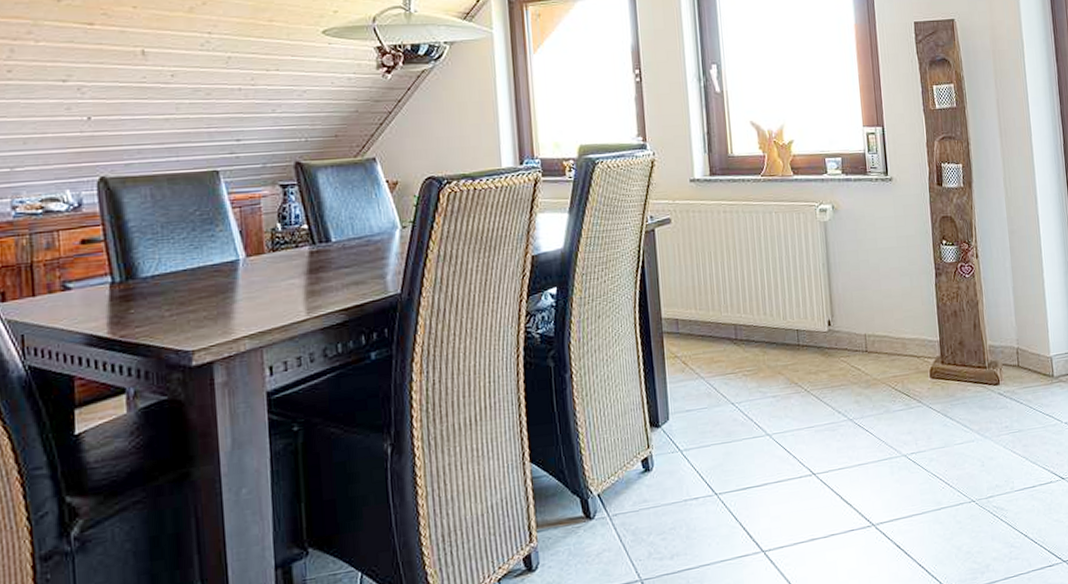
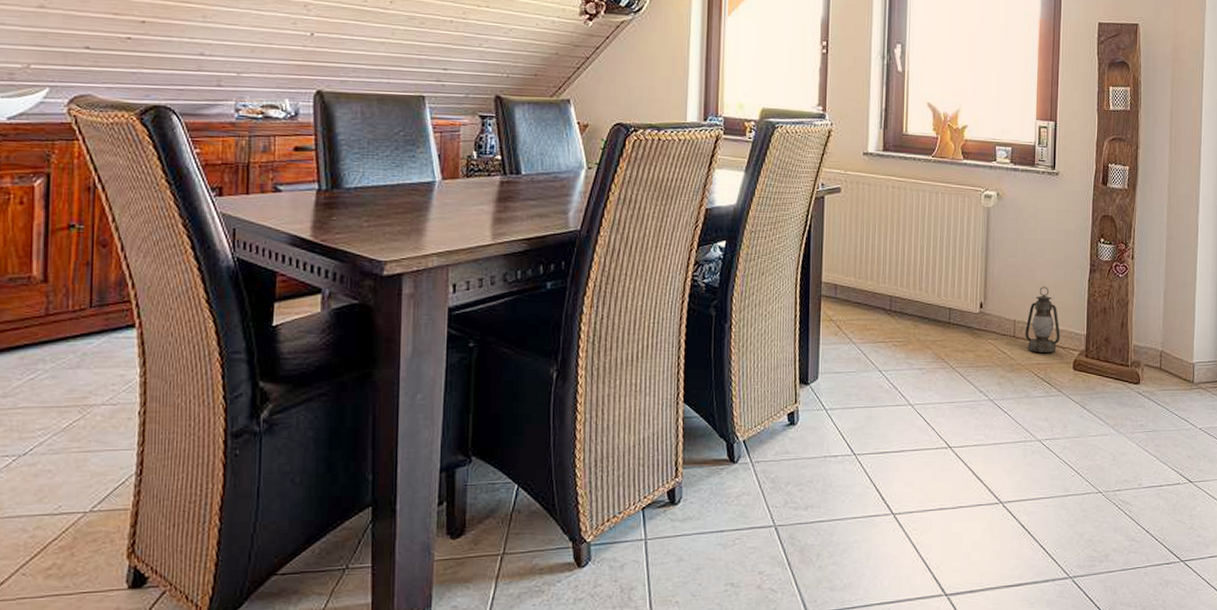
lantern: none [877,296,914,365] -> present [1025,286,1060,353]

